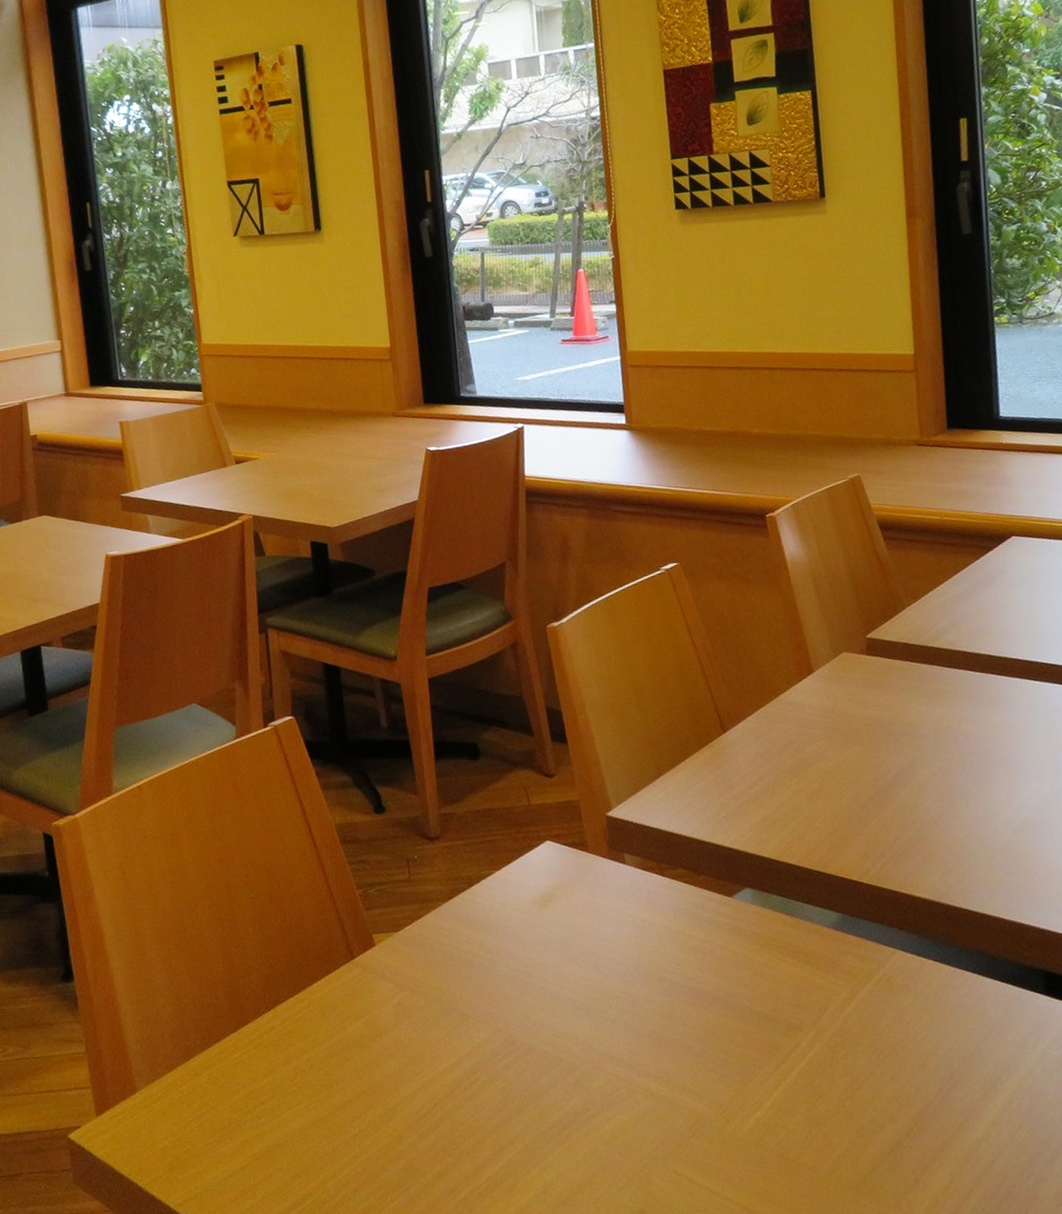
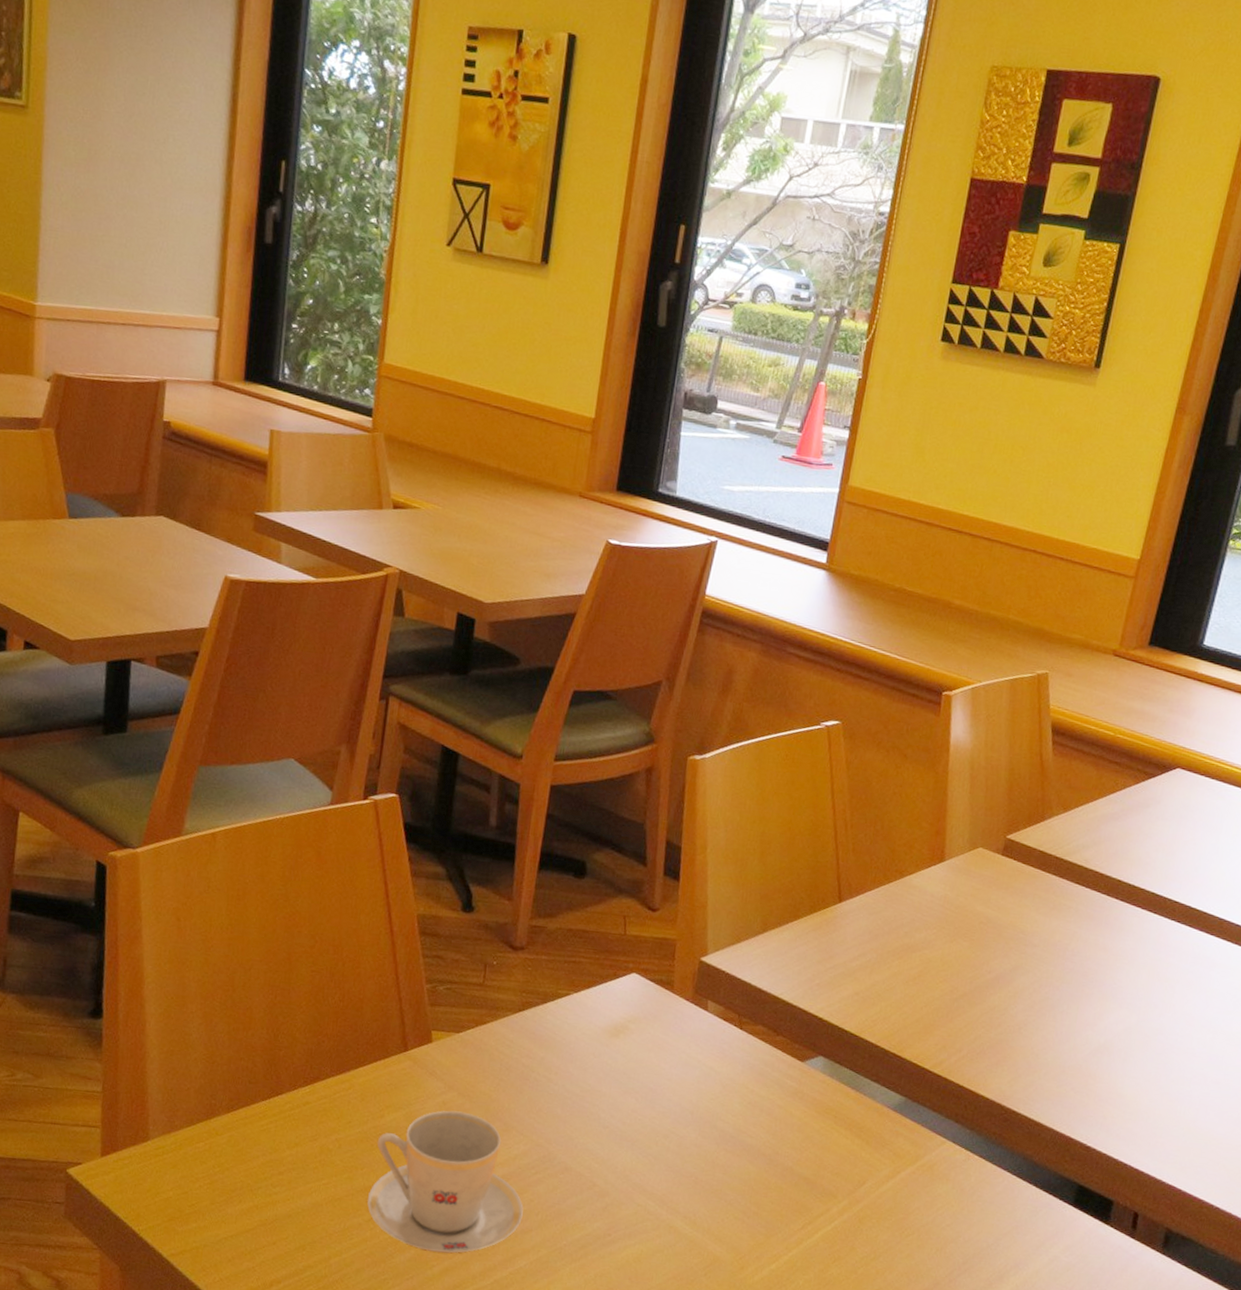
teacup: none [345,1009,501,1159] -> present [366,1110,524,1254]

